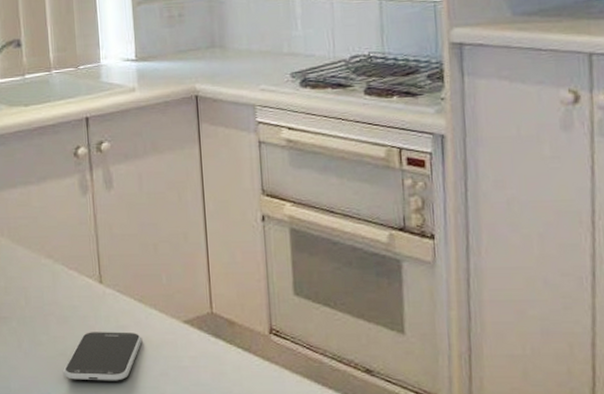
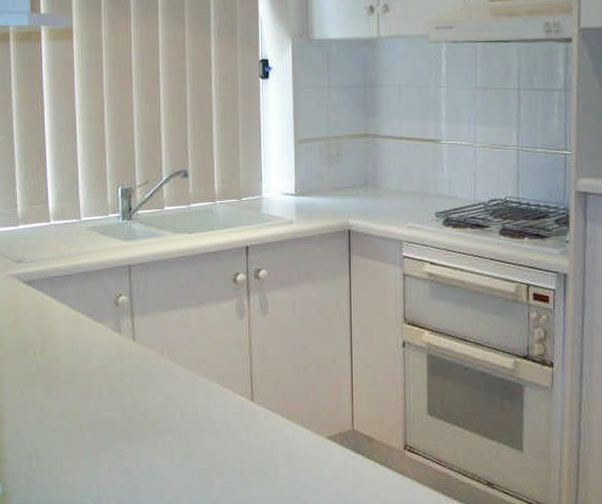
smartphone: present [62,332,143,381] -> none [212,446,288,492]

